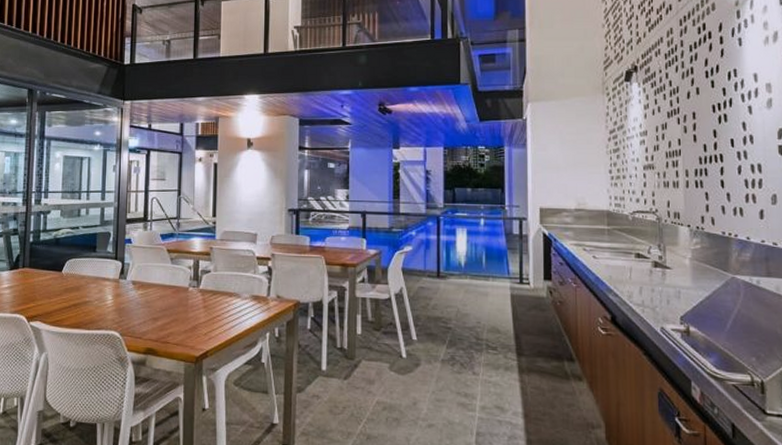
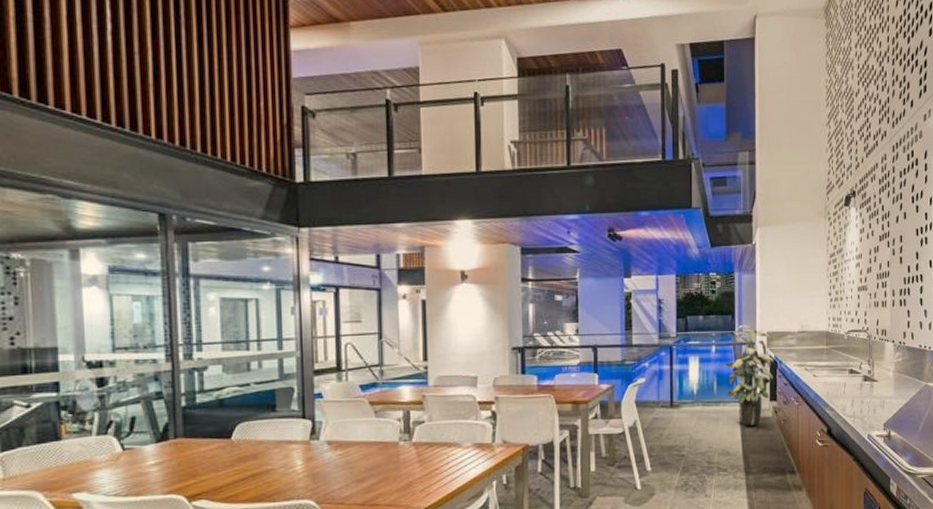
indoor plant: none [493,199,548,305] -> present [724,324,774,426]

